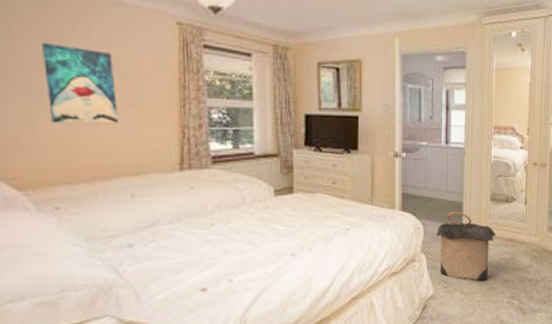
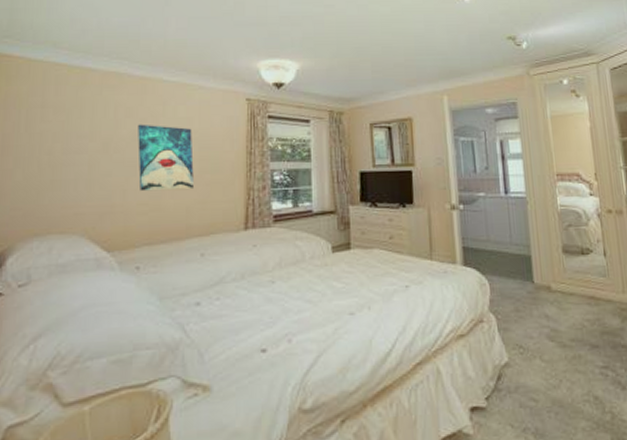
laundry hamper: present [435,212,496,281] -> none [503,266,574,346]

